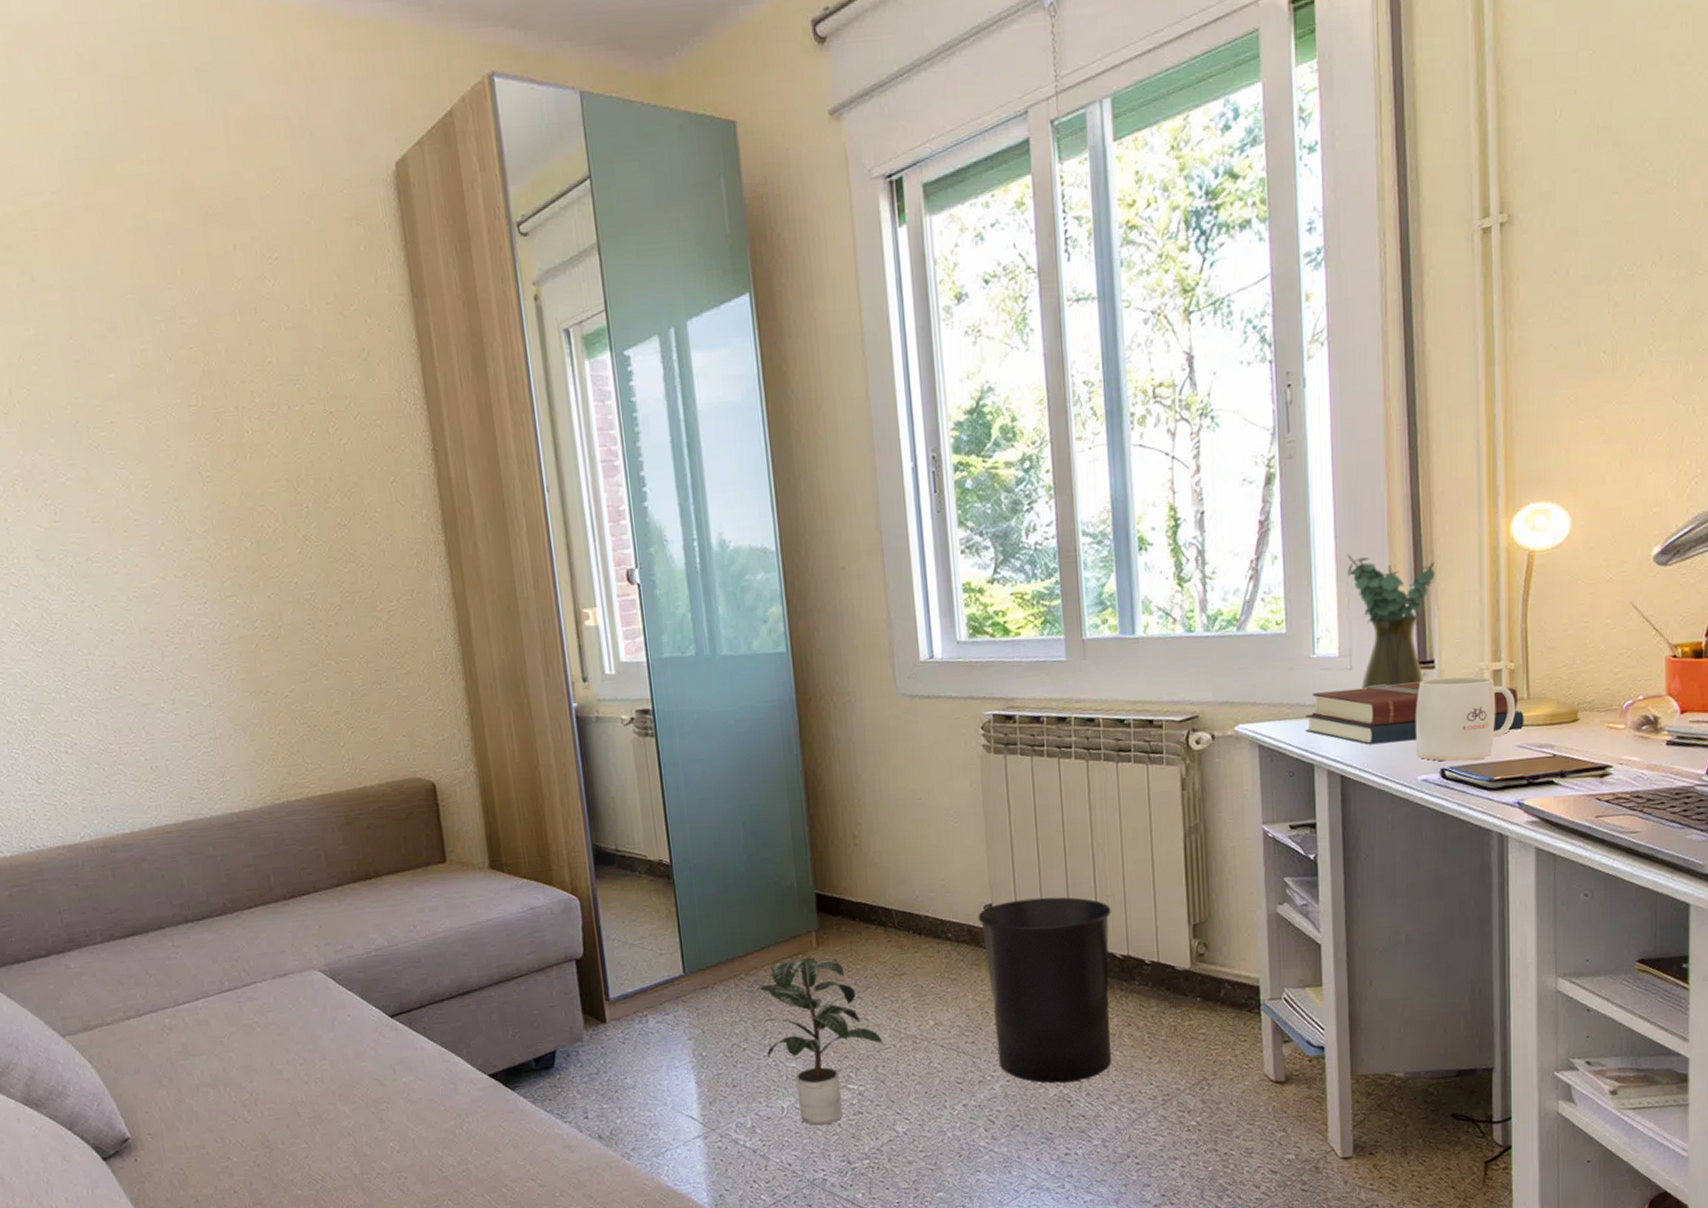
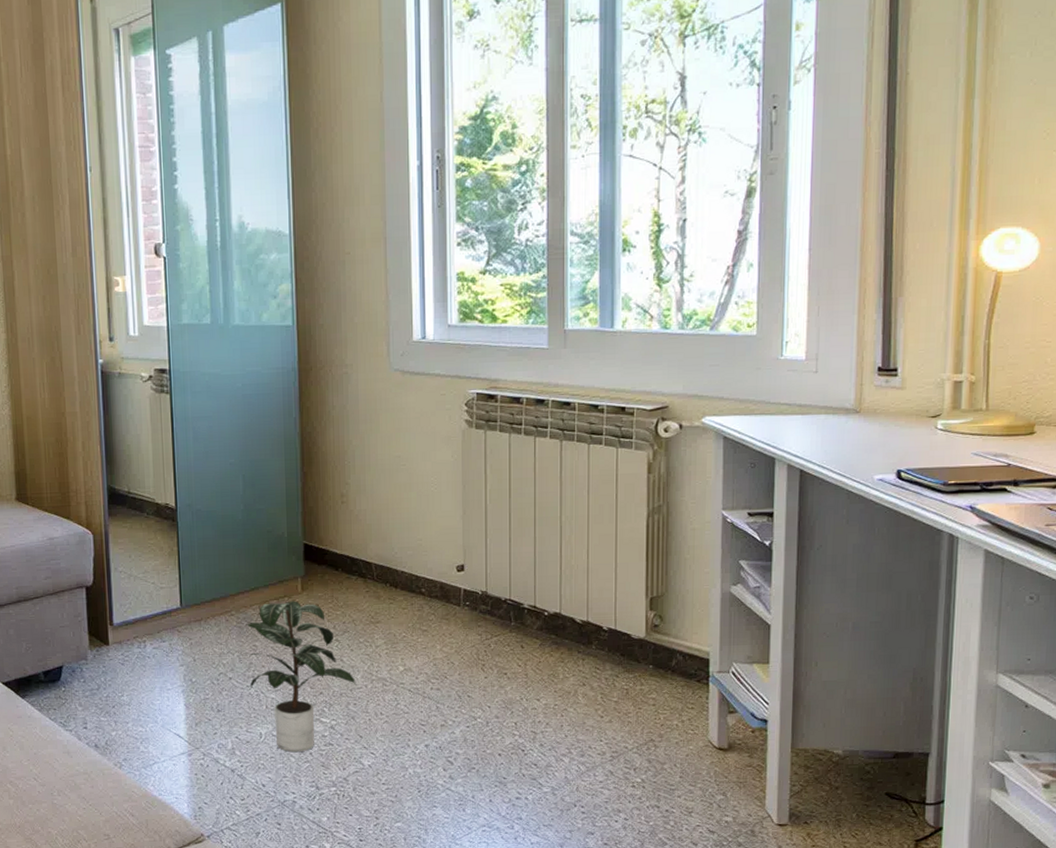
waste bin: present [978,897,1111,1083] -> none [450,562,574,733]
books: present [1305,683,1524,745] -> none [768,389,982,444]
vase: present [1347,553,1435,689] -> none [819,265,904,391]
mug: present [1415,676,1516,762] -> none [873,385,975,464]

